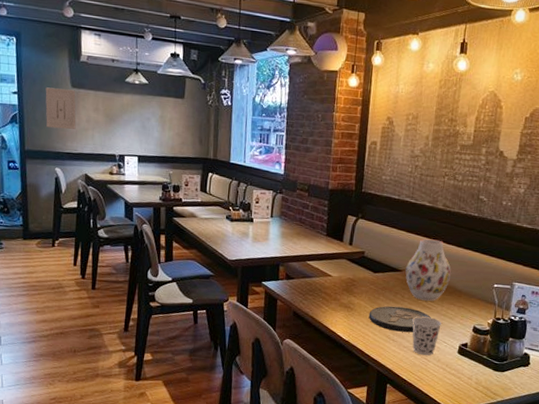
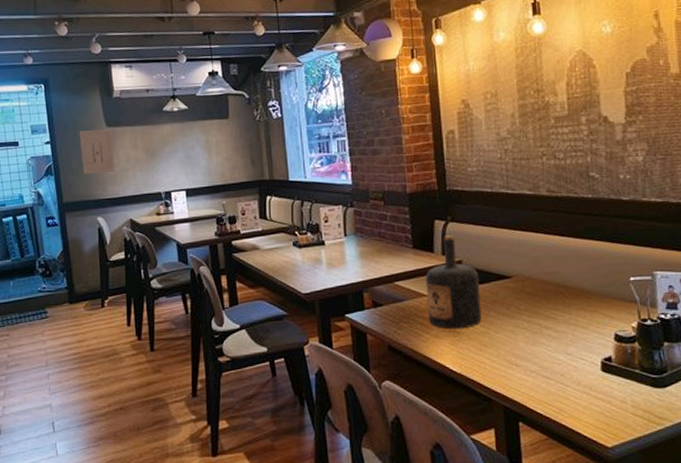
bottle: none [330,229,376,306] -> present [425,235,482,330]
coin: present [368,306,431,333] -> none [480,321,559,353]
vase: present [405,238,451,301] -> none [516,233,573,310]
cup: present [412,316,442,356] -> none [535,330,573,380]

